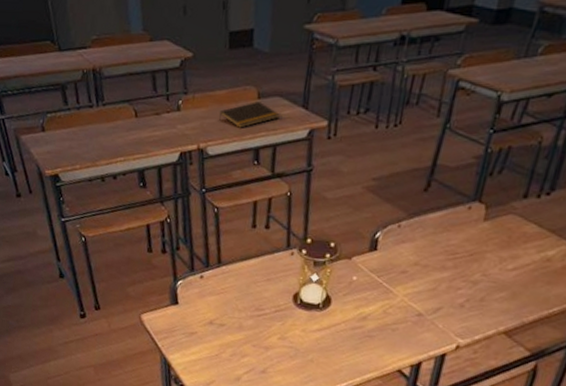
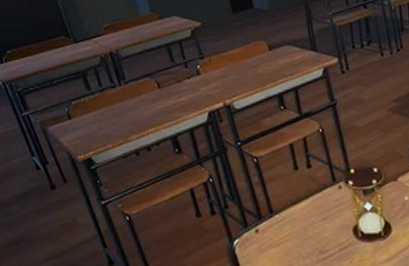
notepad: present [219,102,280,128] -> none [236,53,293,79]

